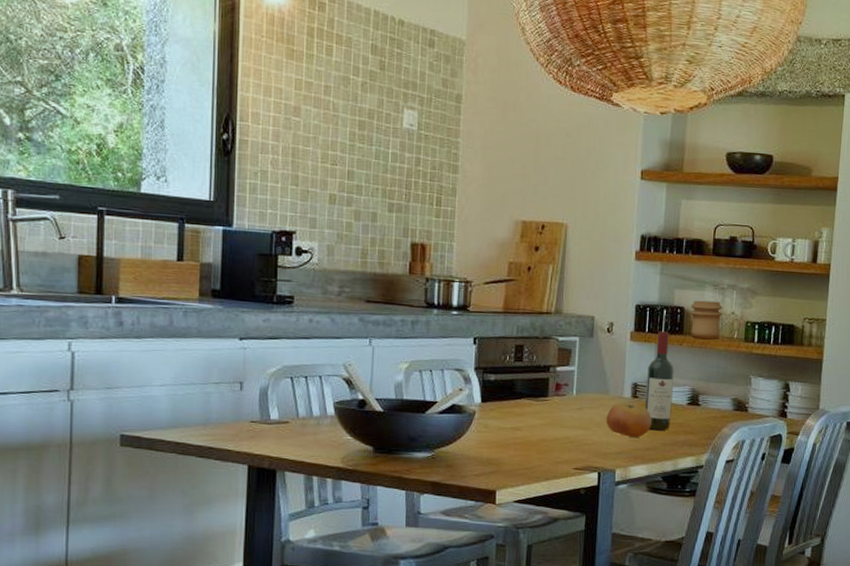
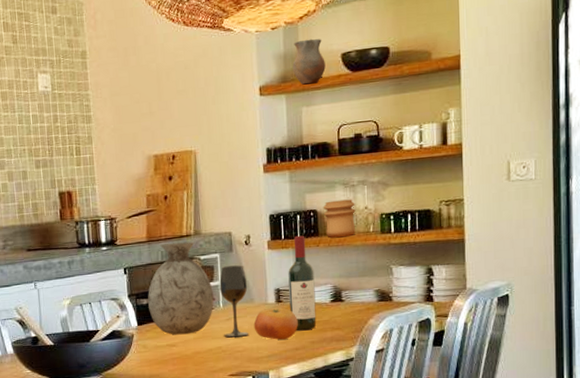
vase: none [496,317,568,419] -> present [148,241,214,335]
wine glass: none [572,351,605,429] -> present [219,265,248,338]
ceramic pitcher: none [677,131,710,179] -> present [292,39,326,86]

